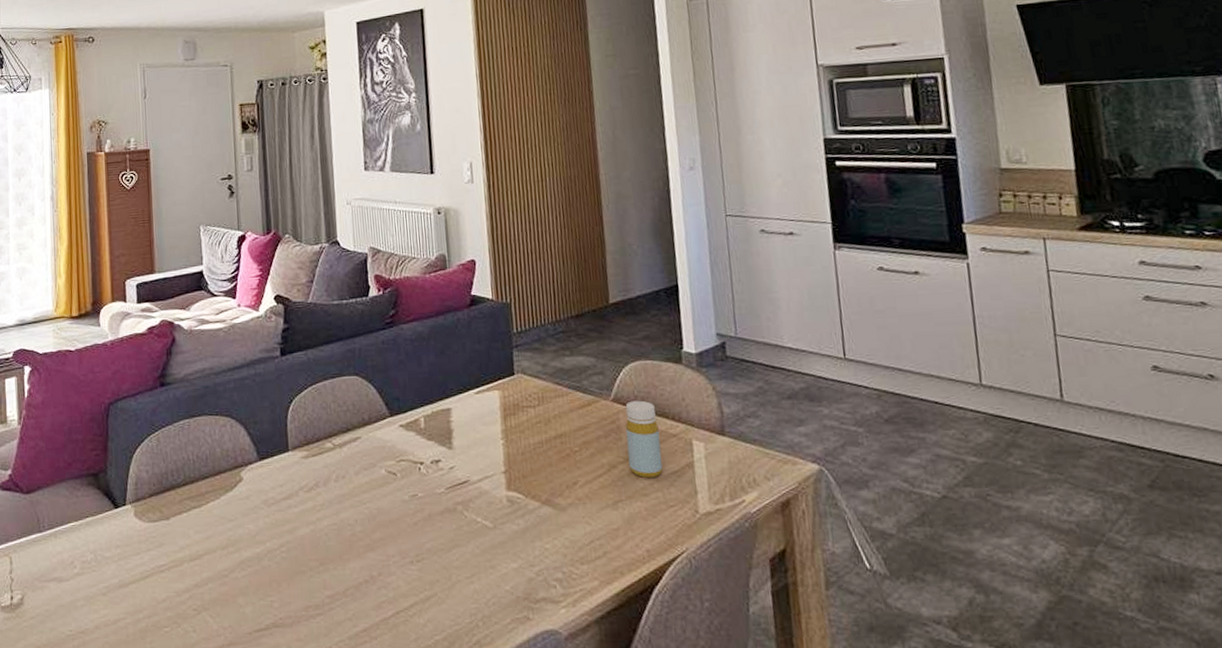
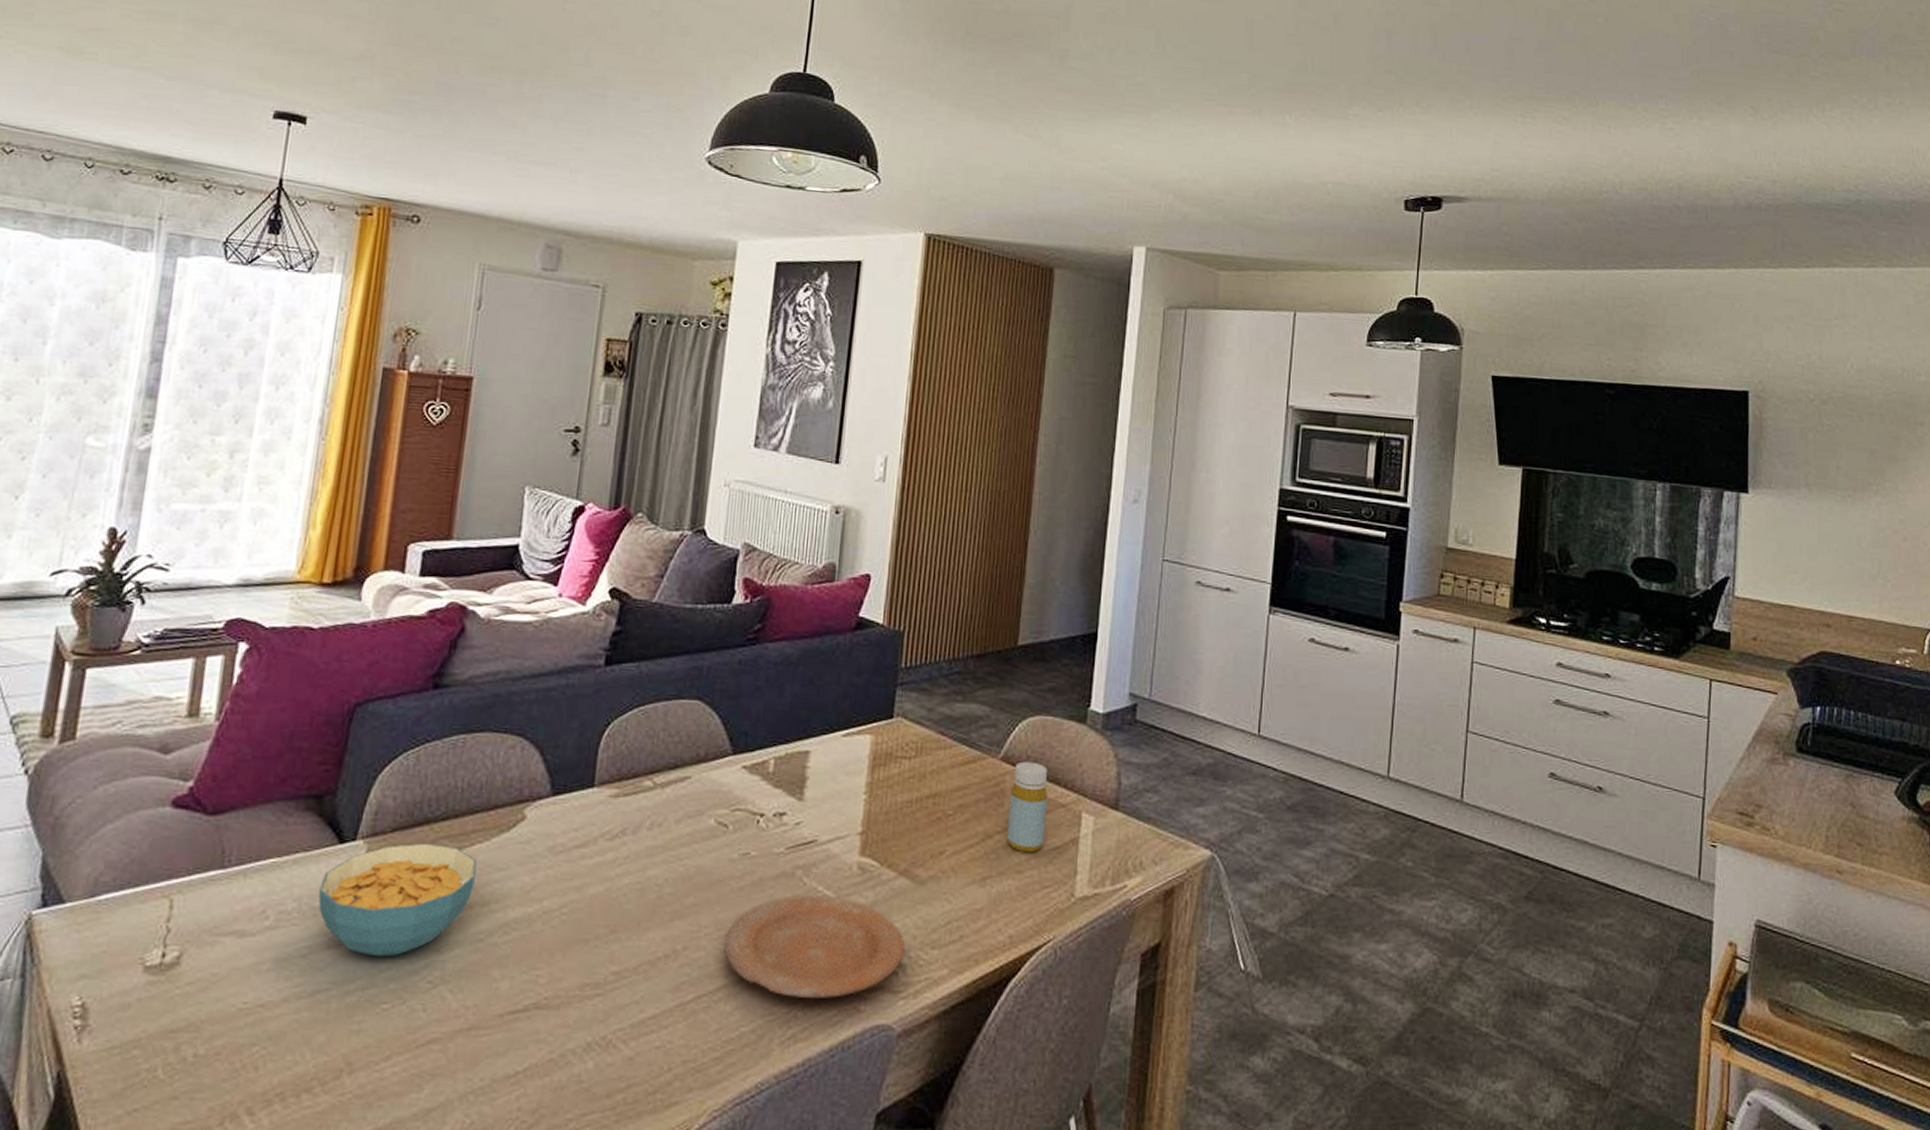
cereal bowl: none [107,504,214,592] -> present [318,843,477,957]
plate: none [409,524,559,611] -> present [724,894,906,1000]

